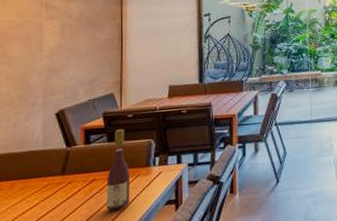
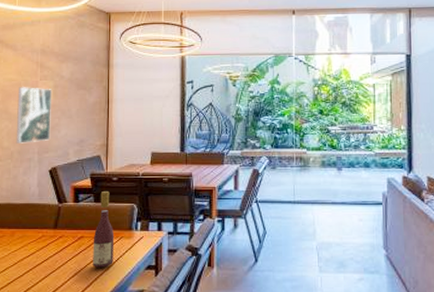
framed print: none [16,28,58,88] -> present [16,87,51,144]

